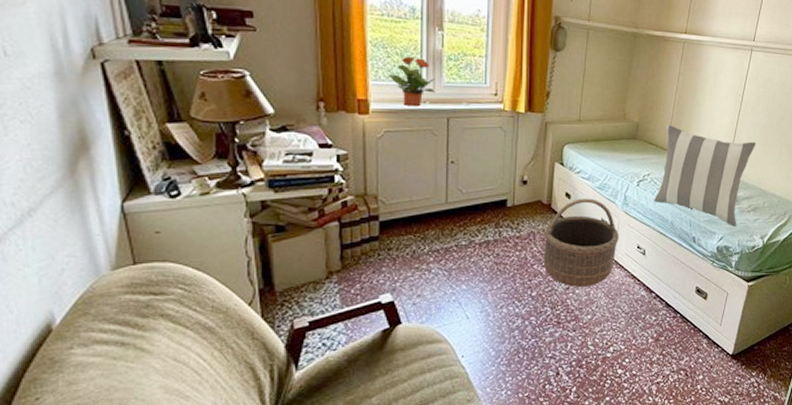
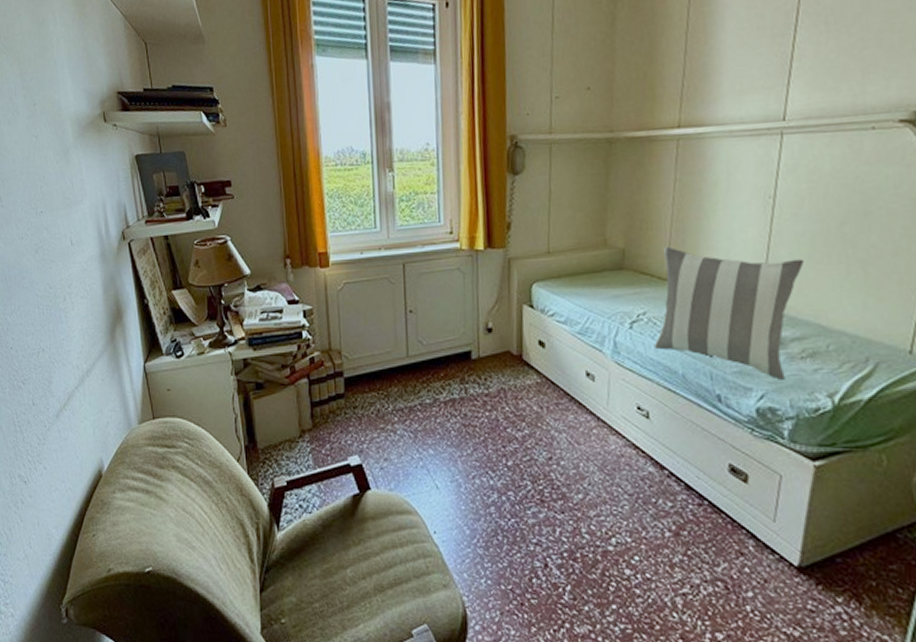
potted plant: present [387,56,436,107] -> none [344,202,389,255]
basket: present [543,198,619,287] -> none [517,346,611,457]

